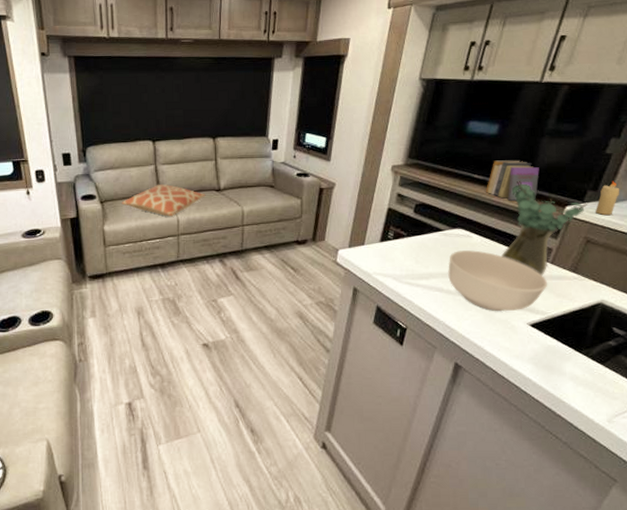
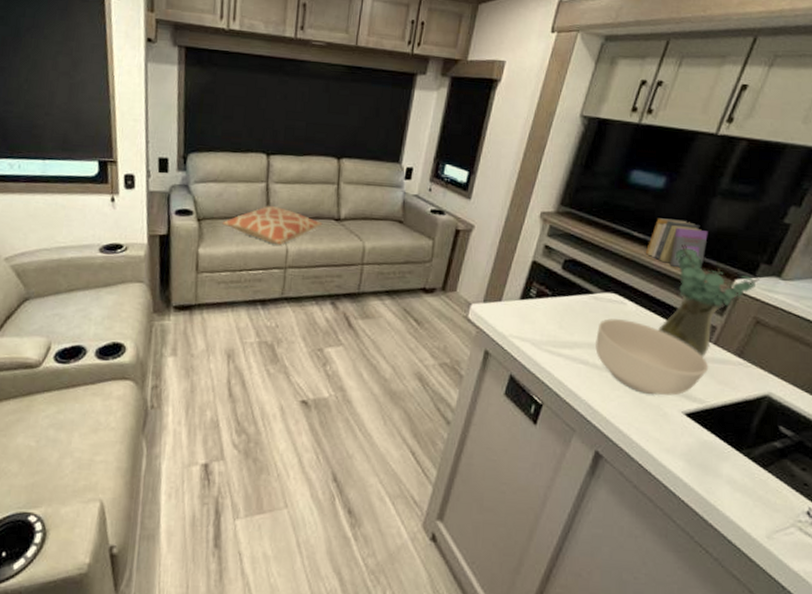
candle: present [596,180,620,216] -> none [768,255,797,295]

